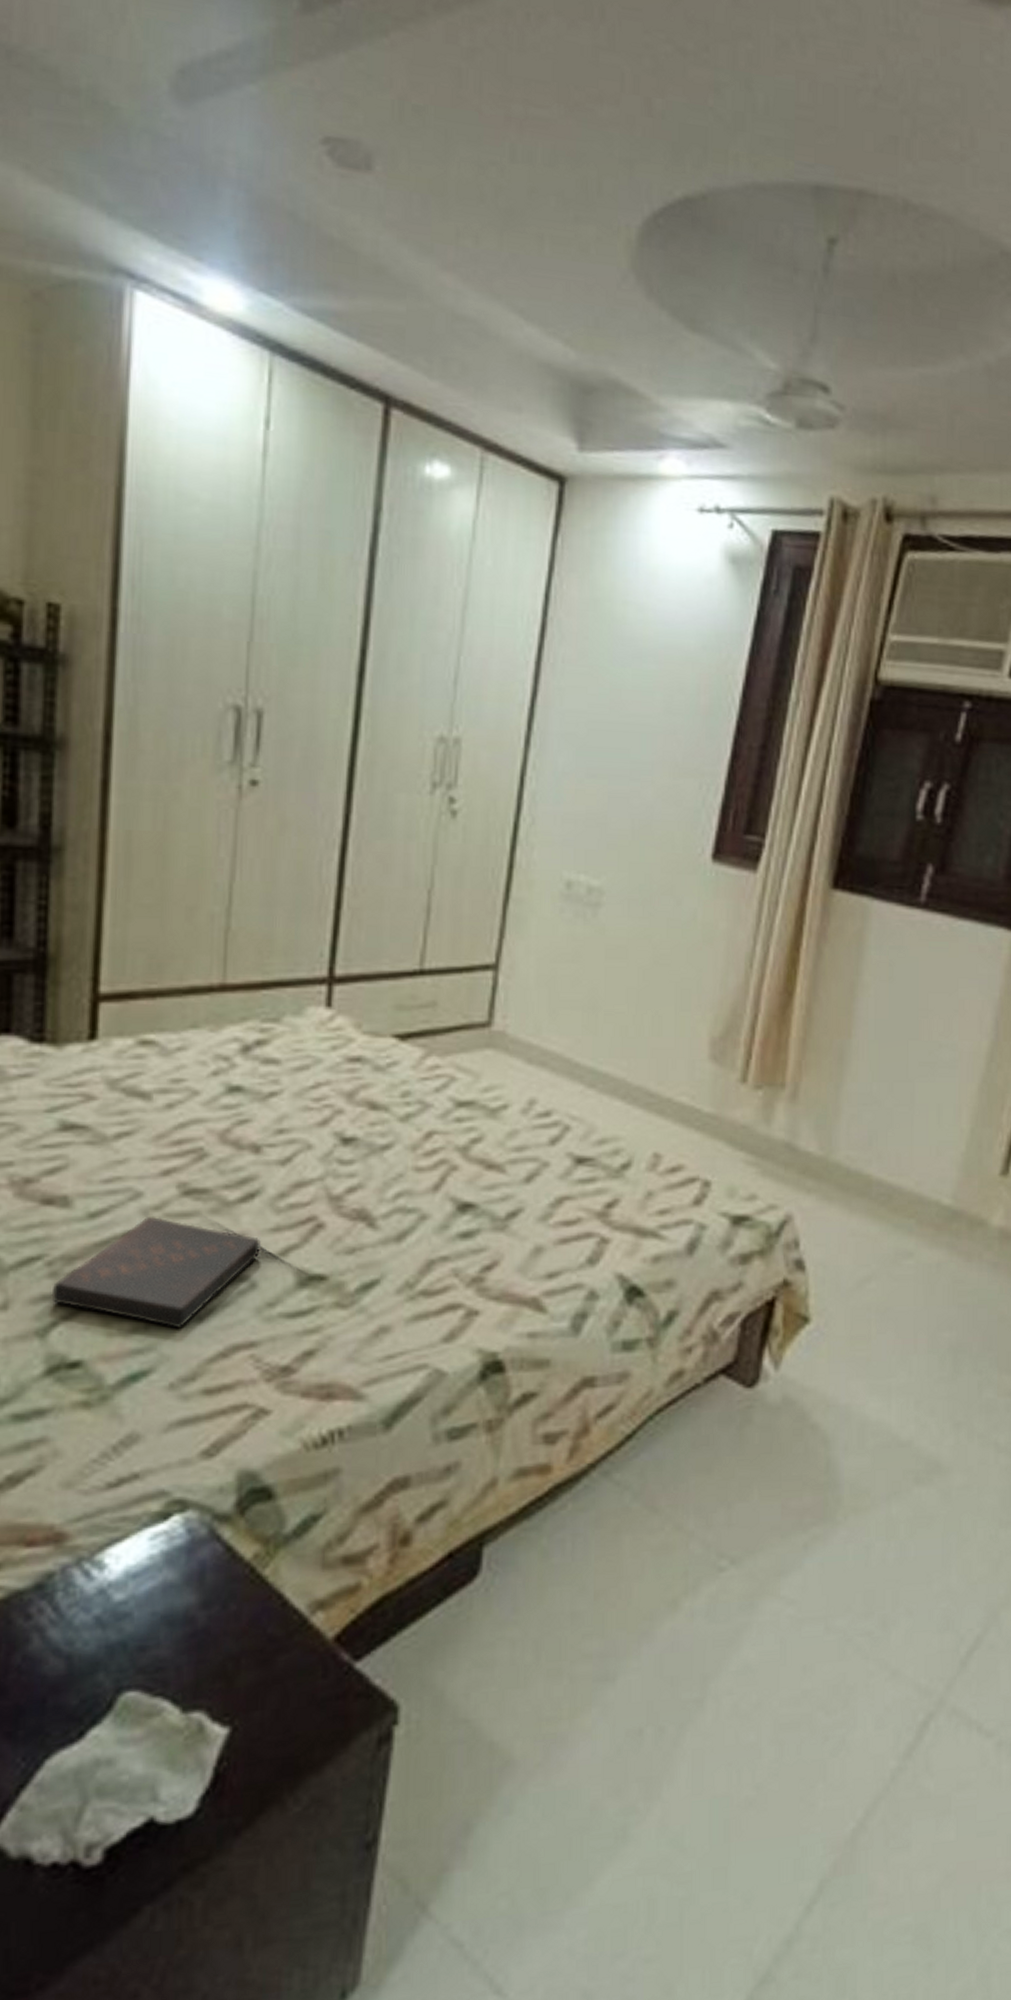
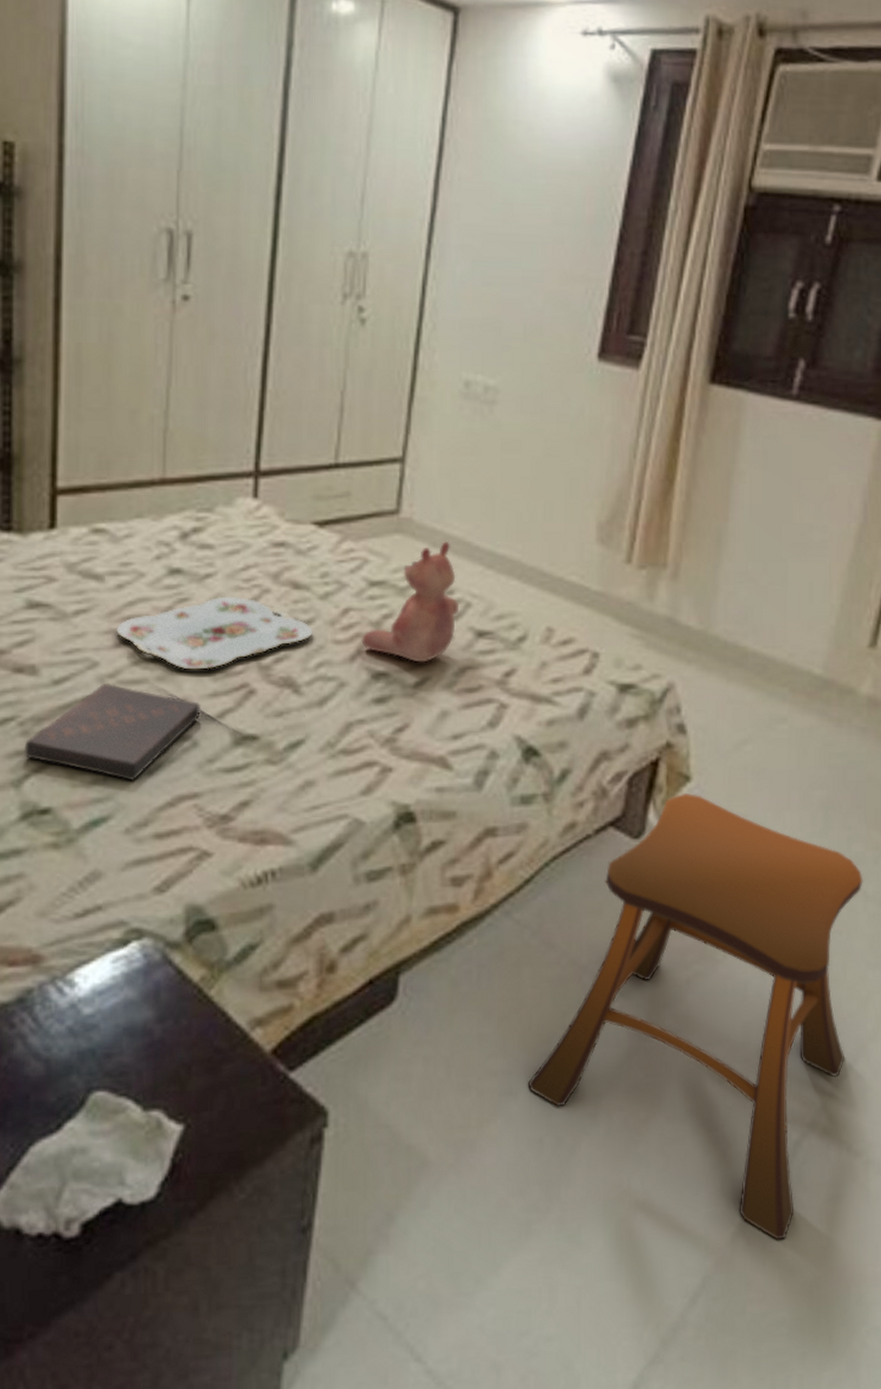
serving tray: none [164,1117,391,1201] -> present [116,596,313,670]
teddy bear: none [446,1056,557,1193] -> present [362,540,460,663]
stool: none [626,1335,995,1835] -> present [527,792,863,1240]

